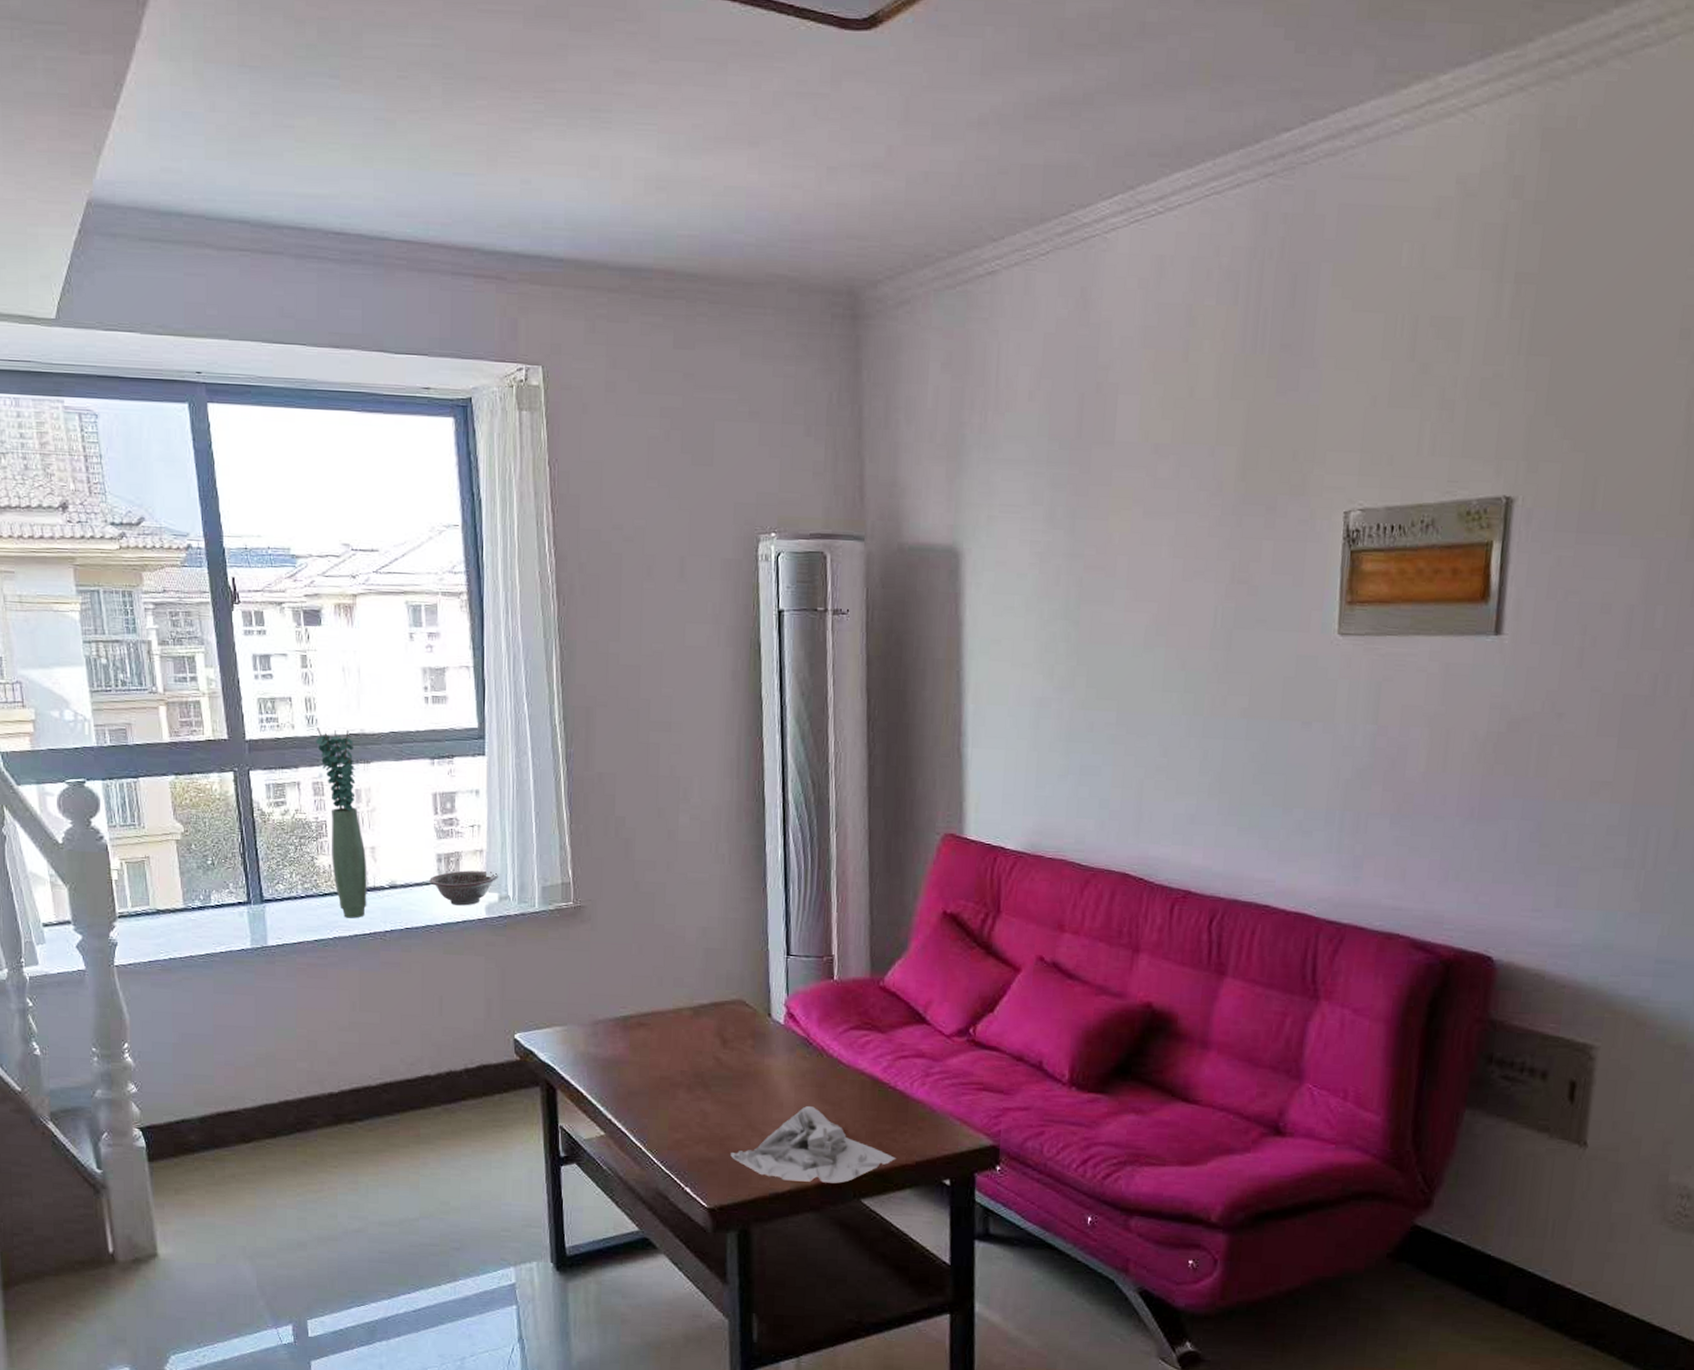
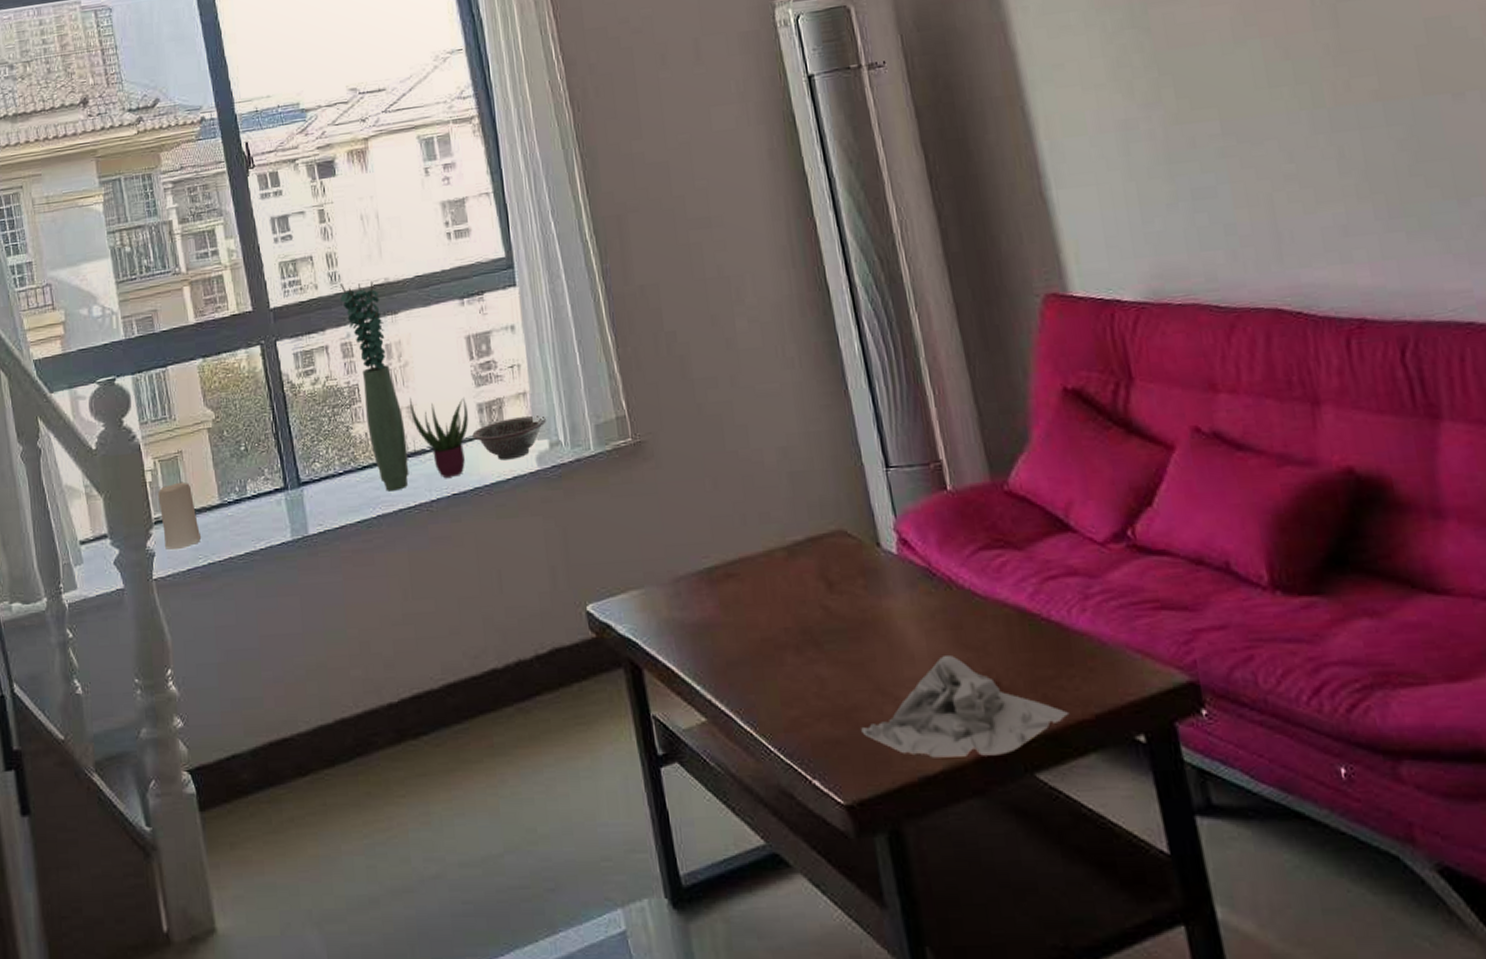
candle: none [123,884,164,944] -> present [158,481,202,551]
potted plant: none [374,839,427,913] -> present [410,397,469,478]

